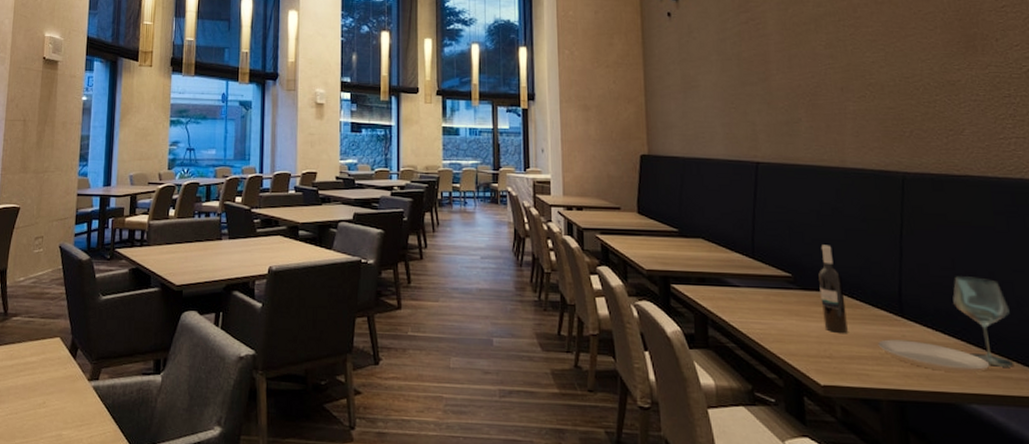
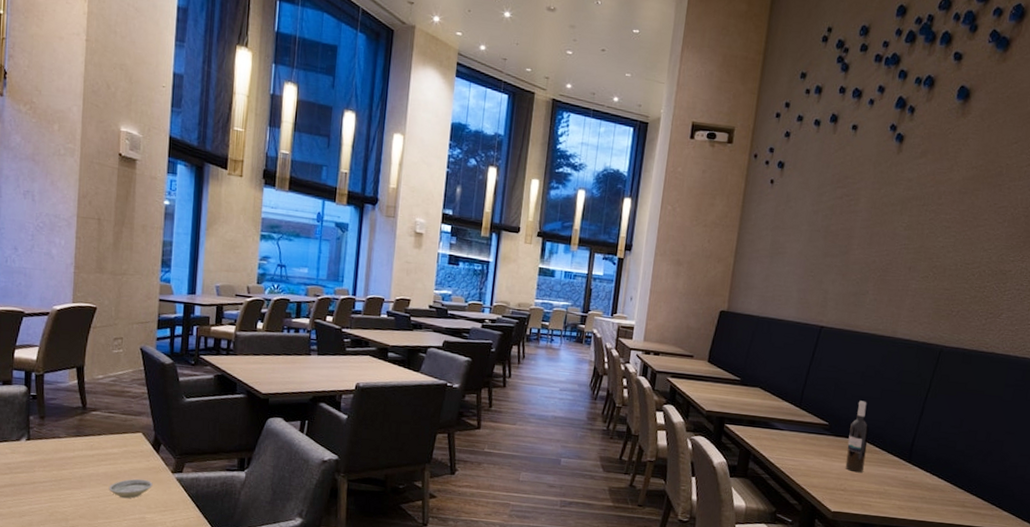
saucer: none [26,389,70,414] -> present [108,478,153,499]
plate: present [878,339,990,374] -> none [884,479,967,509]
wine glass: present [951,276,1014,367] -> none [951,433,995,506]

